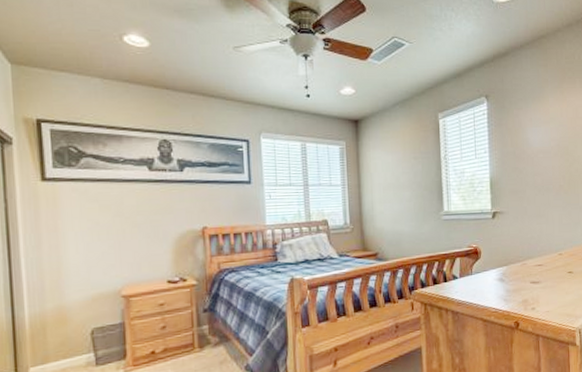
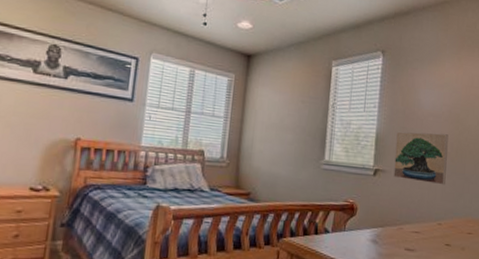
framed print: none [510,168,562,218] -> present [393,131,449,185]

